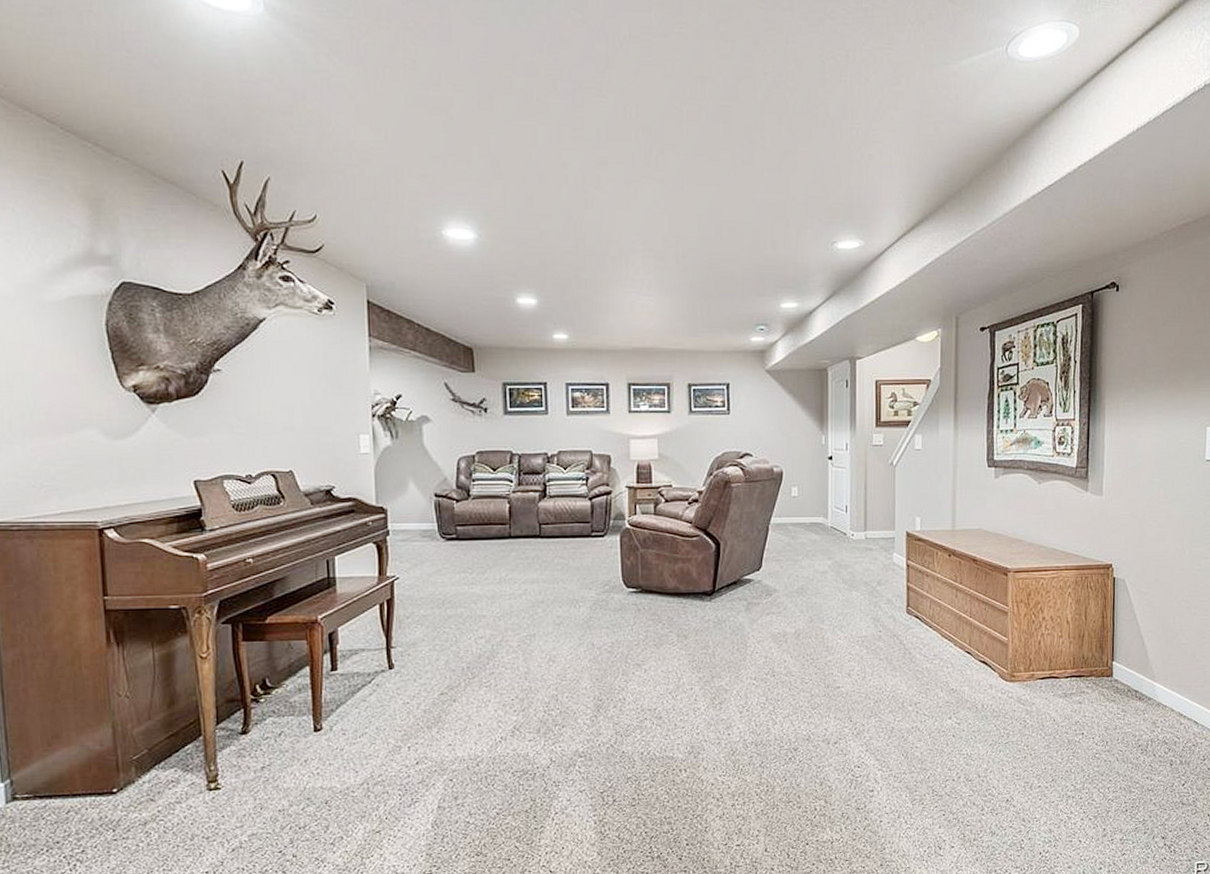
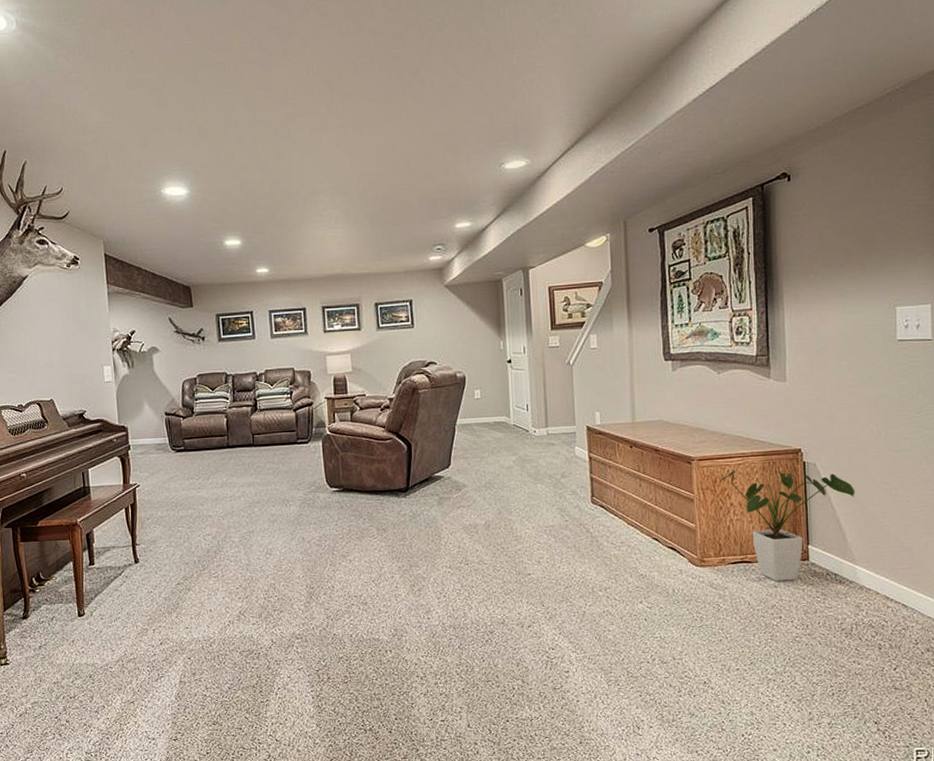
house plant: none [1032,583,1159,697] -> present [718,470,855,581]

